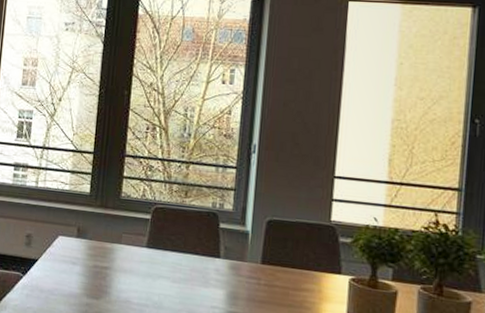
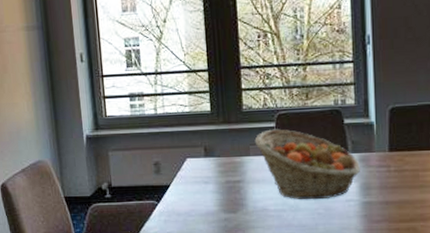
fruit basket: none [128,221,231,302] -> present [254,129,361,200]

